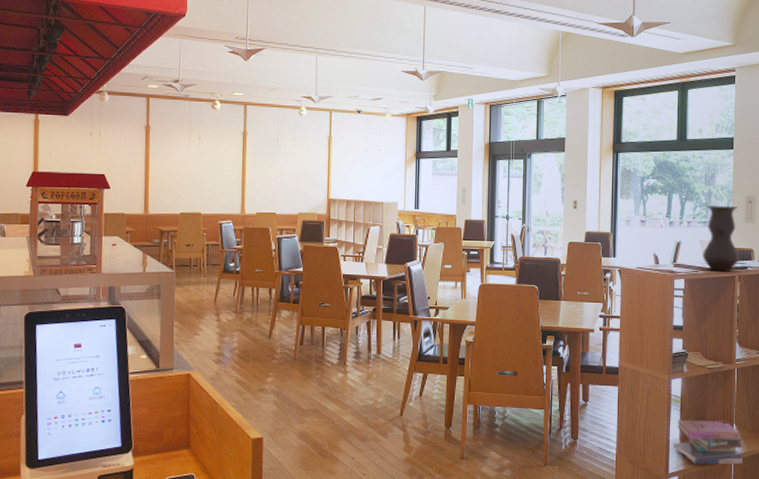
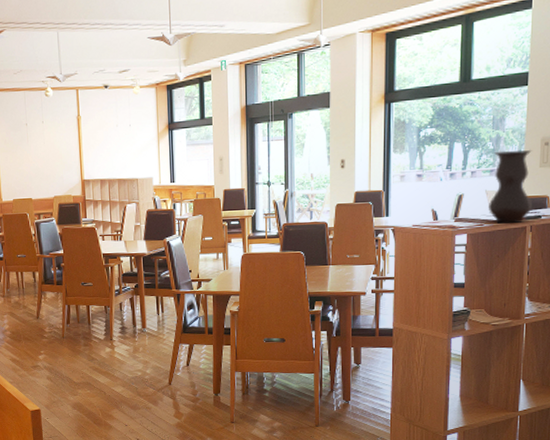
books: present [673,420,744,465] -> none [453,377,531,421]

